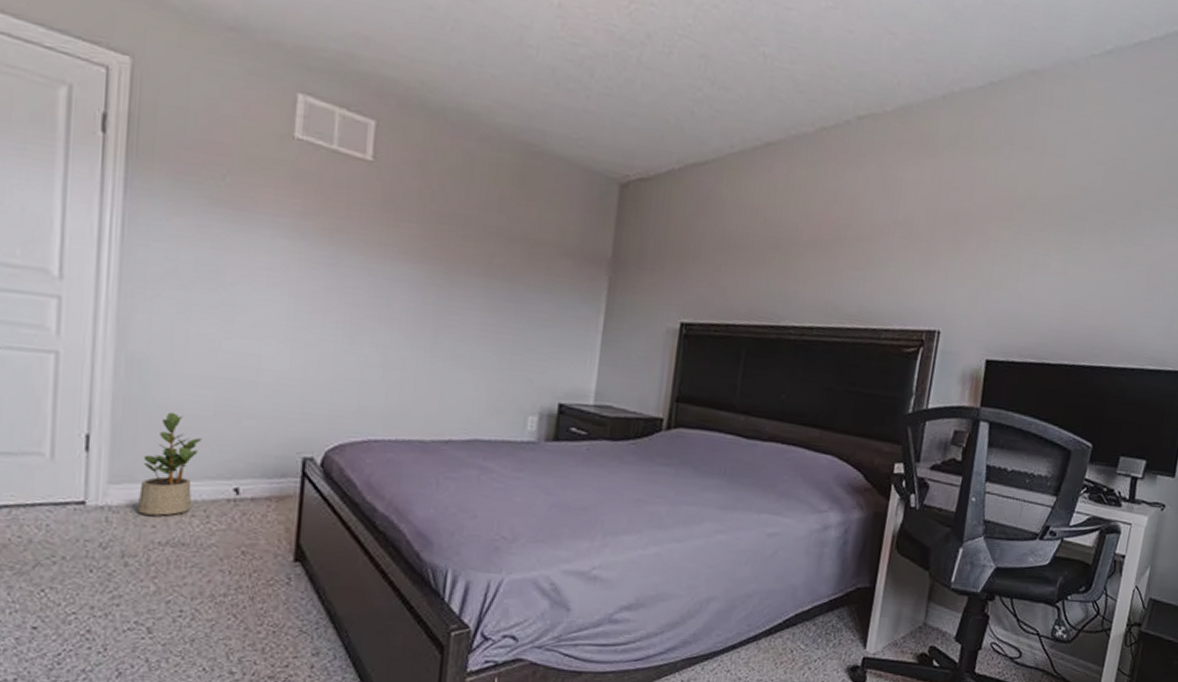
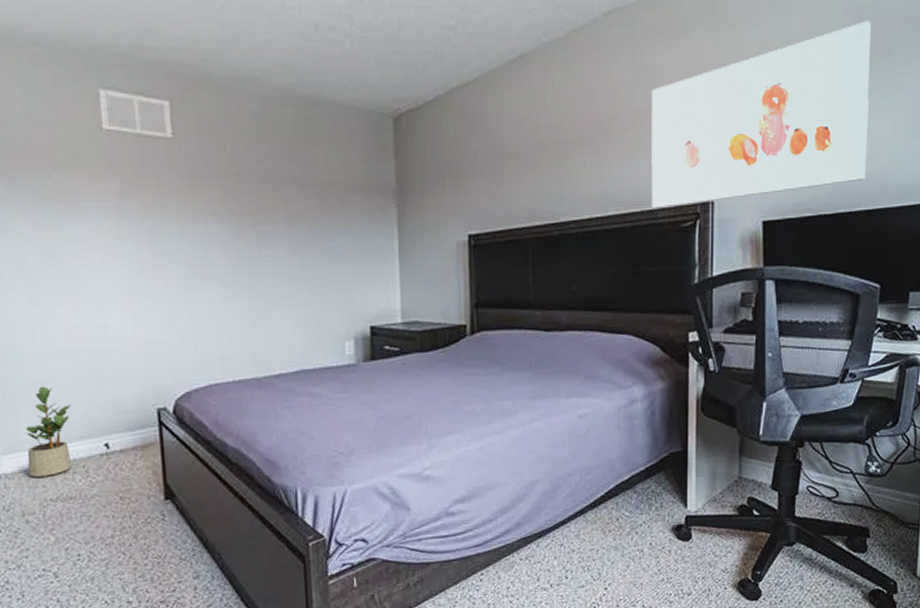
wall art: none [876,174,1120,335] -> present [651,21,871,208]

